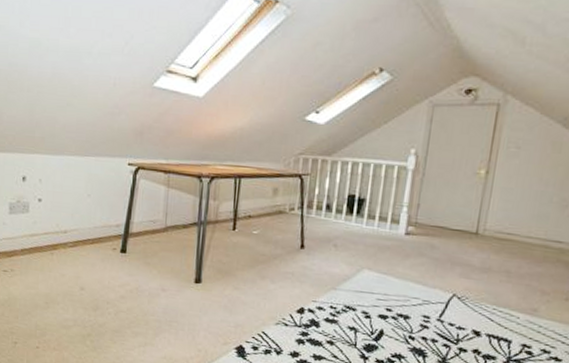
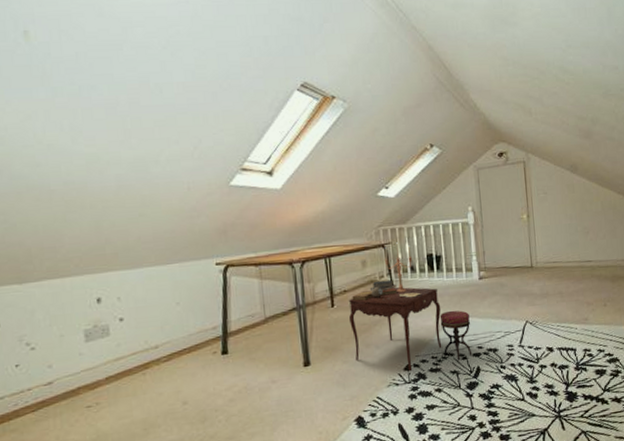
side table: none [248,175,384,318] -> present [348,242,473,372]

